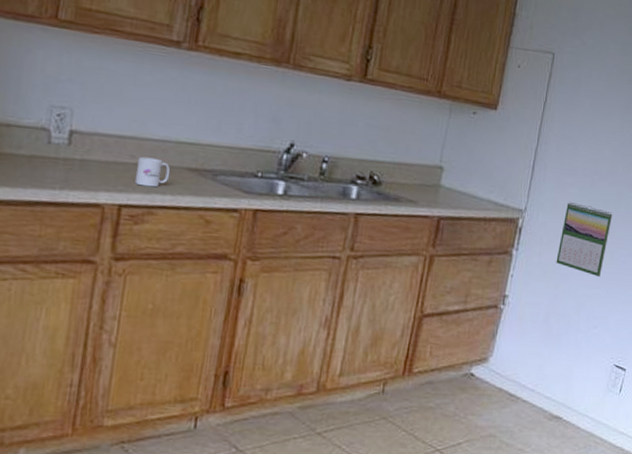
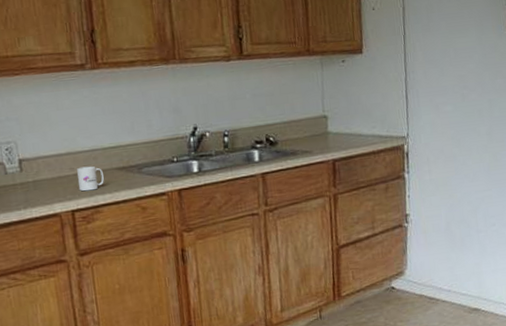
calendar: present [556,201,612,278] -> none [444,118,489,181]

